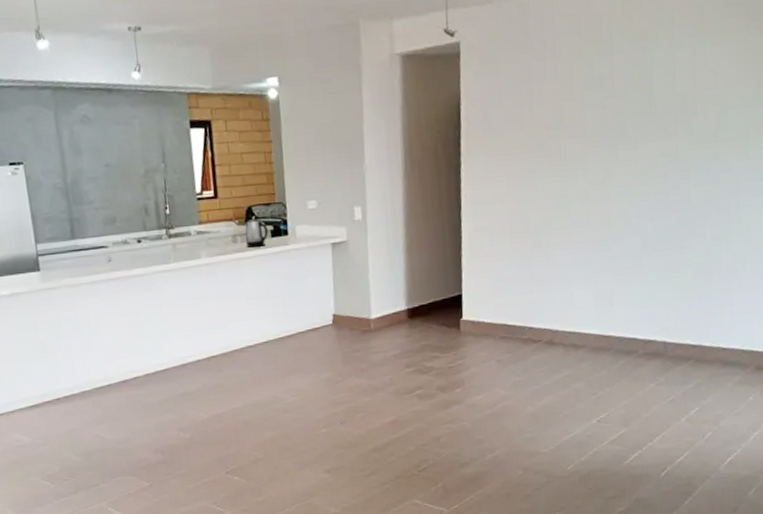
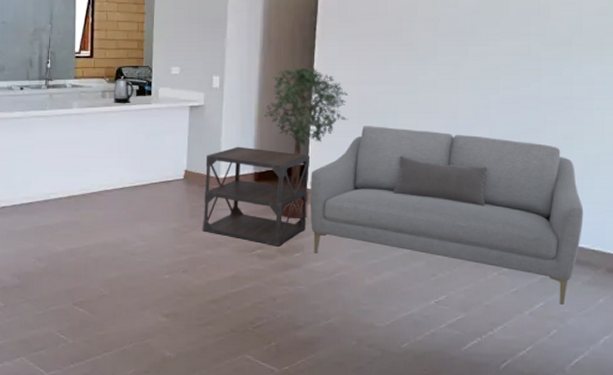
side table: none [354,282,465,385] -> present [203,146,311,247]
potted tree: none [413,187,501,354] -> present [264,66,349,218]
sofa: none [466,245,733,407] -> present [309,126,584,305]

